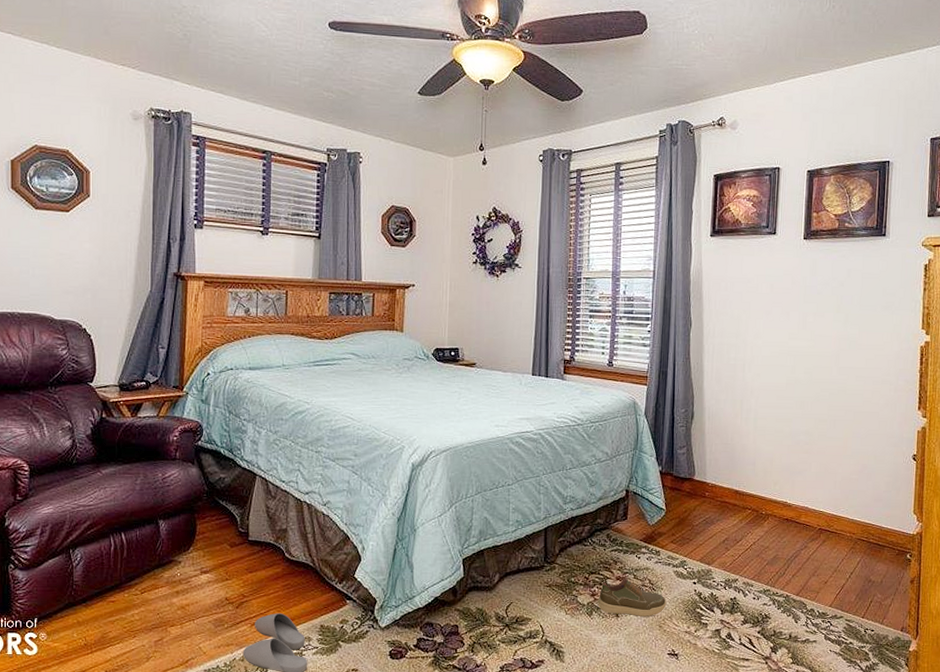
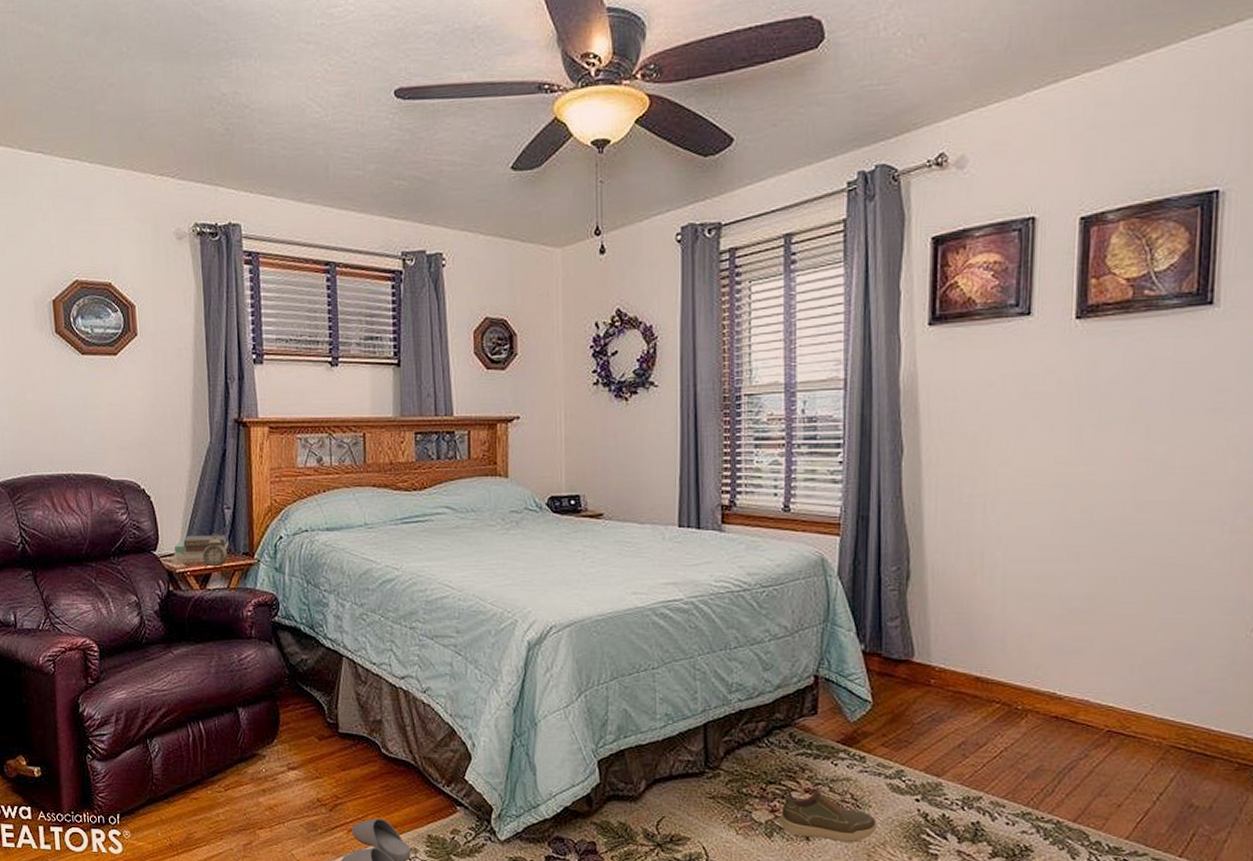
books: none [107,370,161,395] -> present [172,535,229,564]
alarm clock: none [136,368,160,399] -> present [202,532,228,568]

